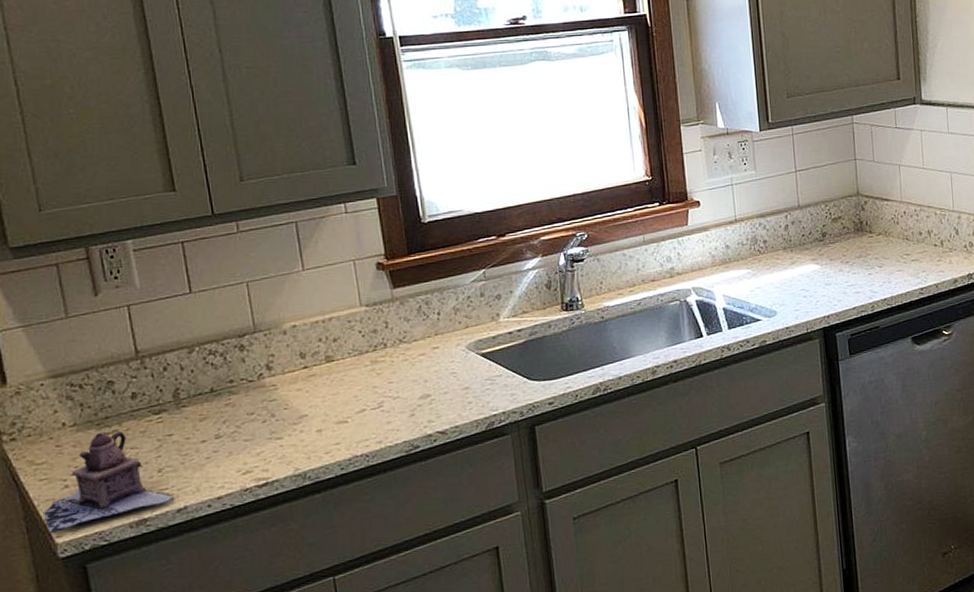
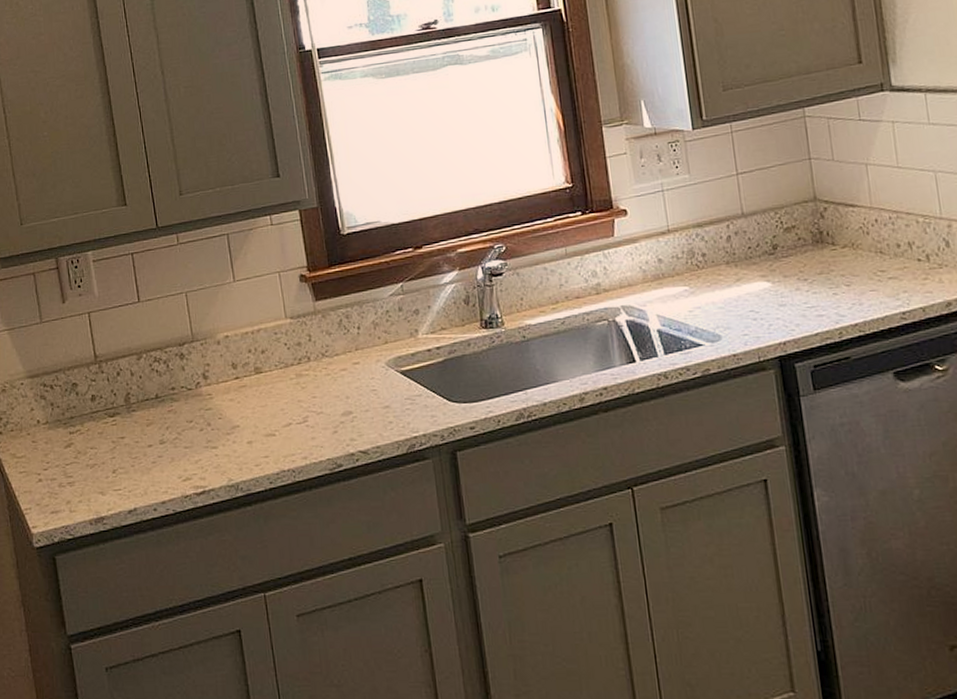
teapot: present [44,431,175,533] -> none [23,431,127,523]

